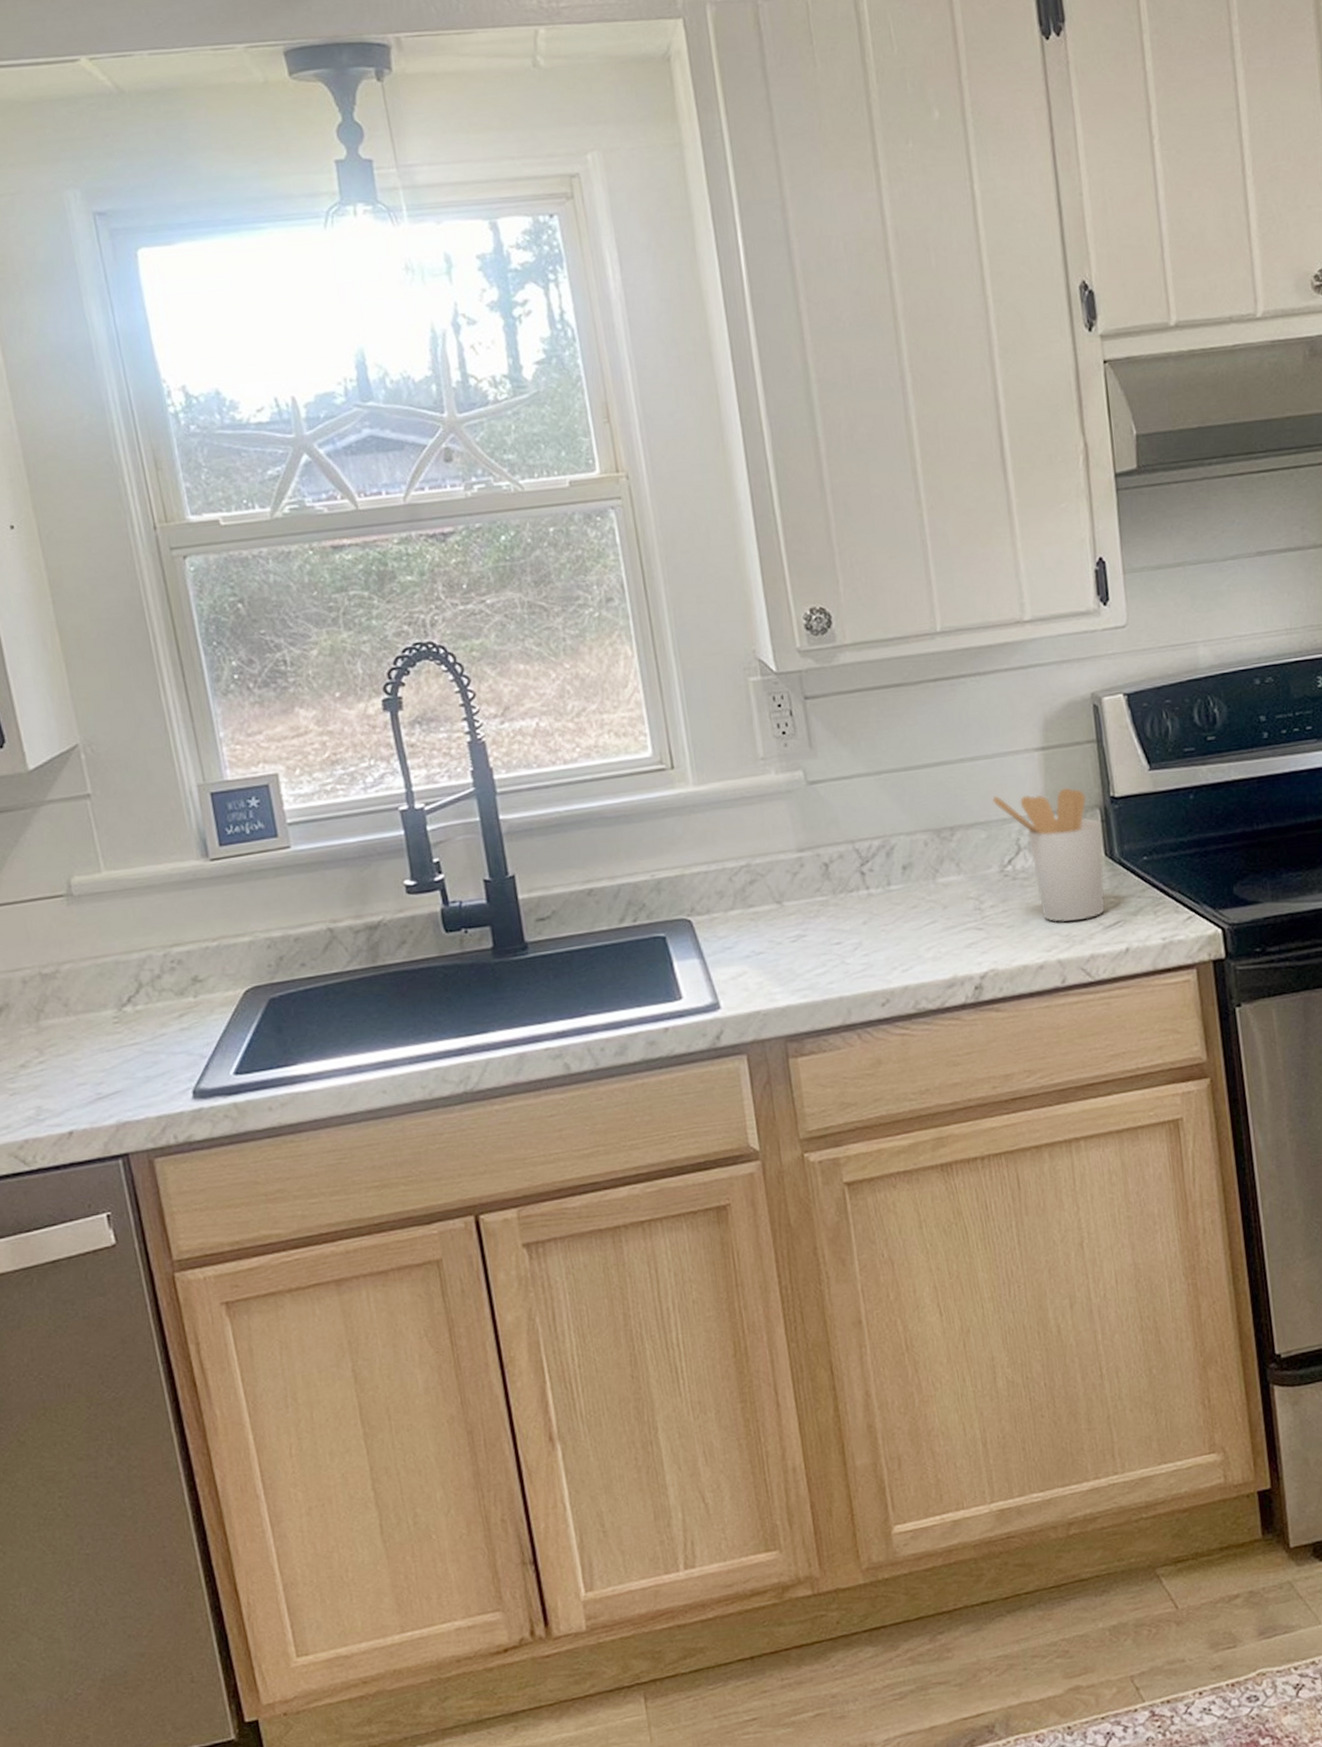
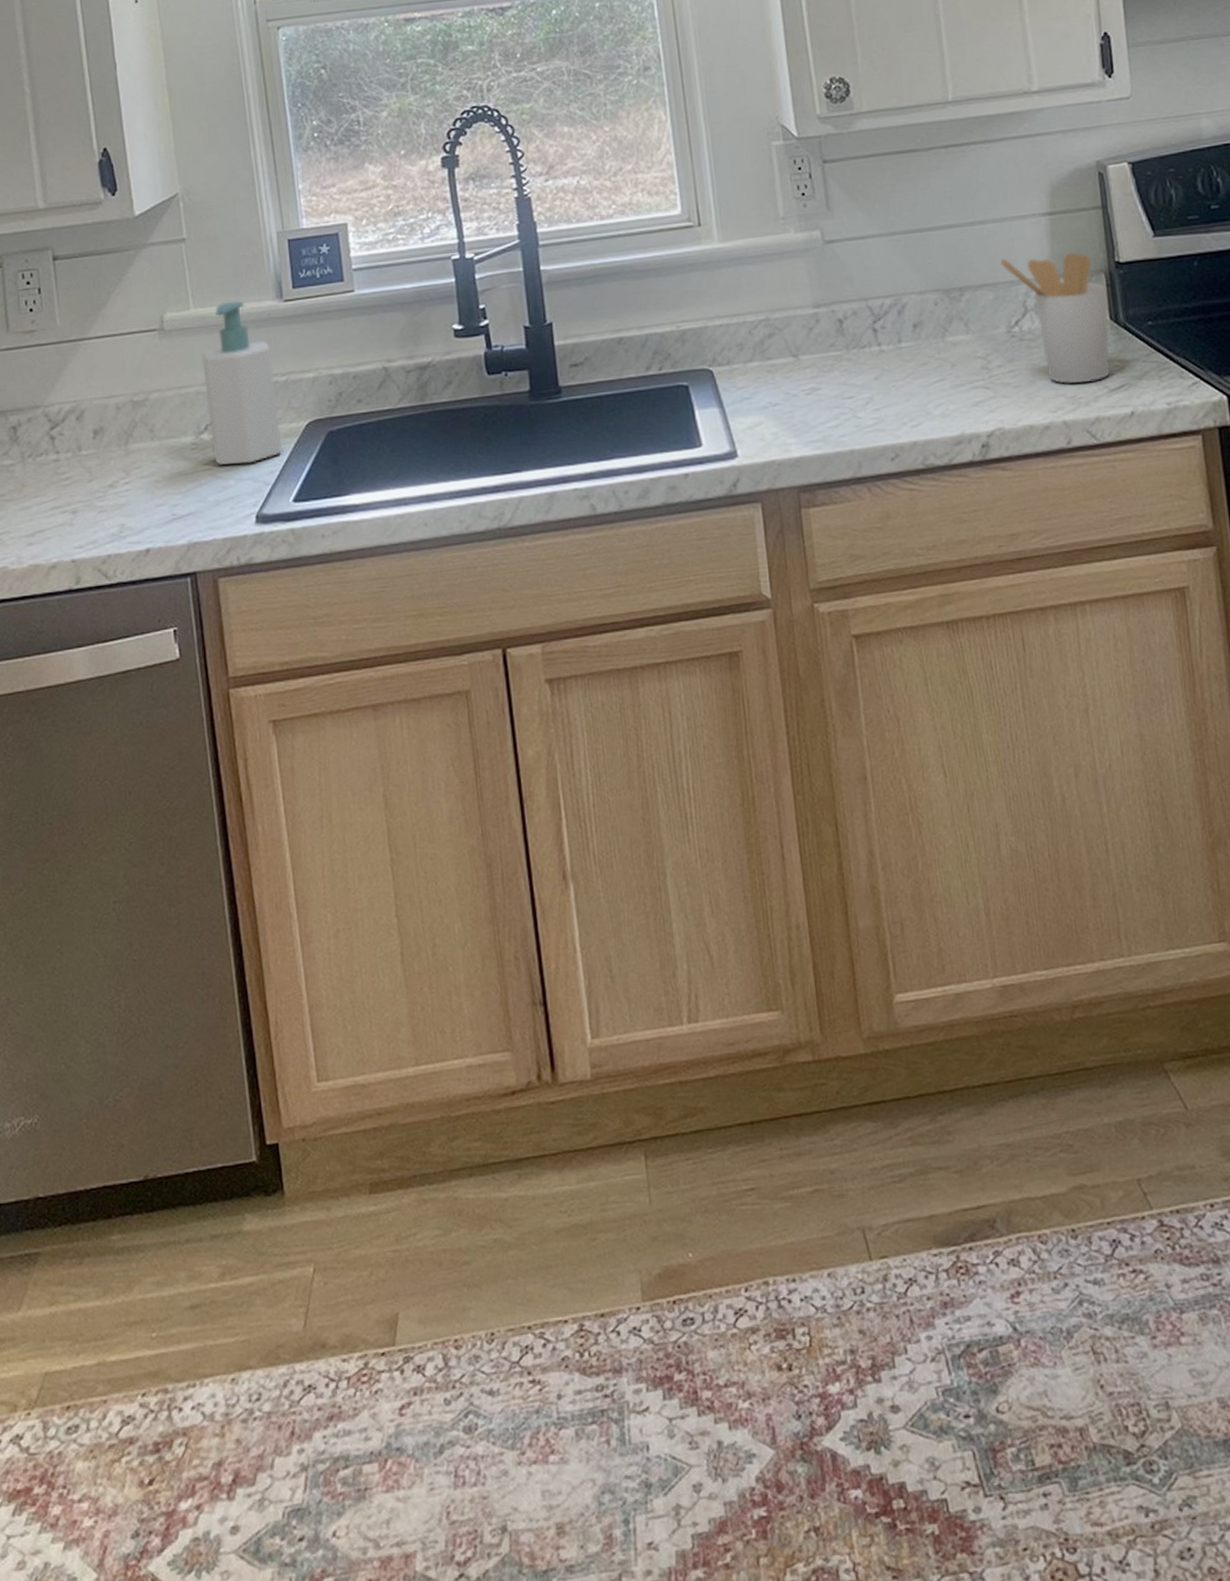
soap bottle: none [118,861,219,1039] -> present [201,300,282,465]

